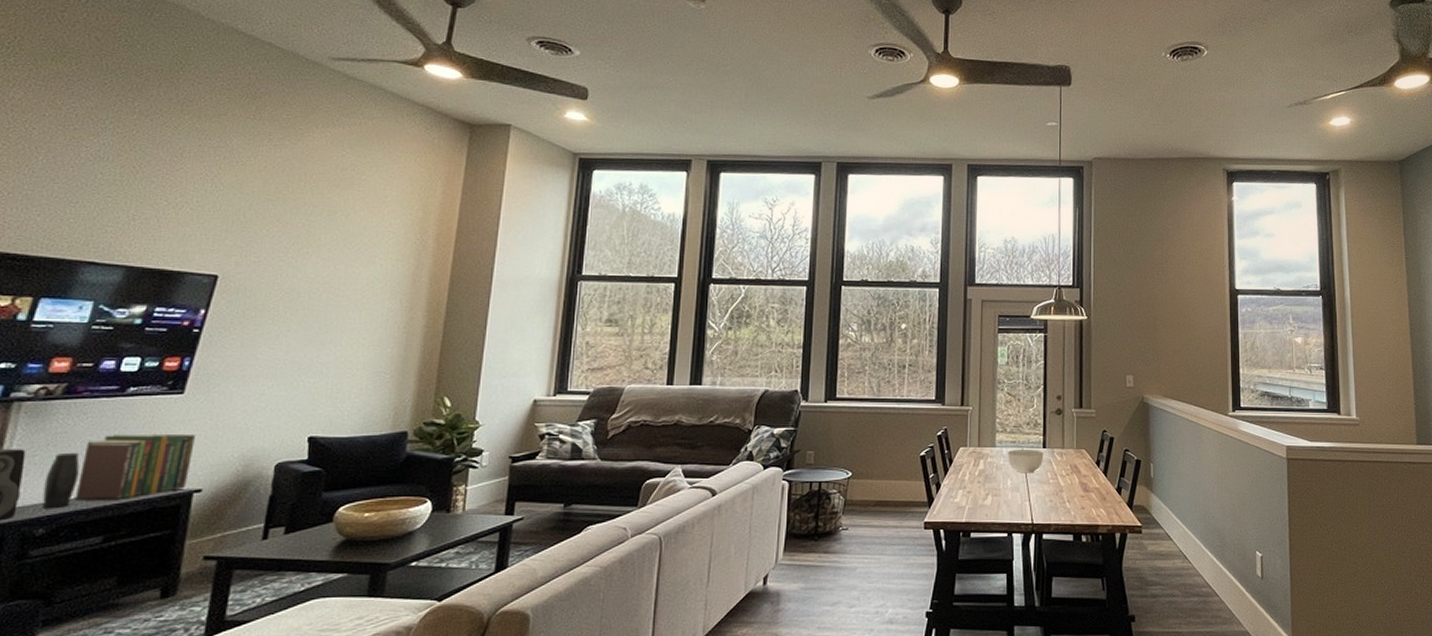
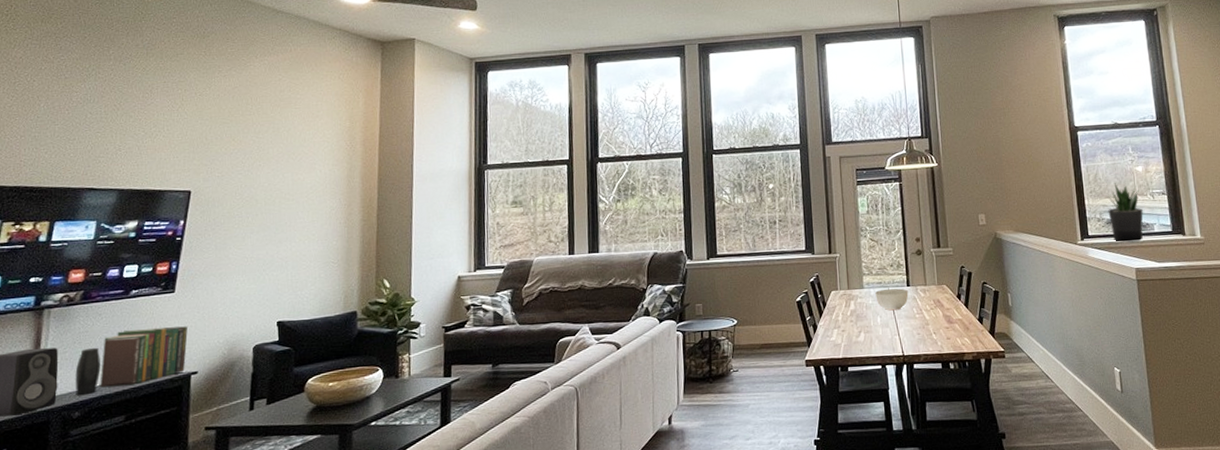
planter: none [1263,353,1299,418] -> present [1108,183,1143,243]

